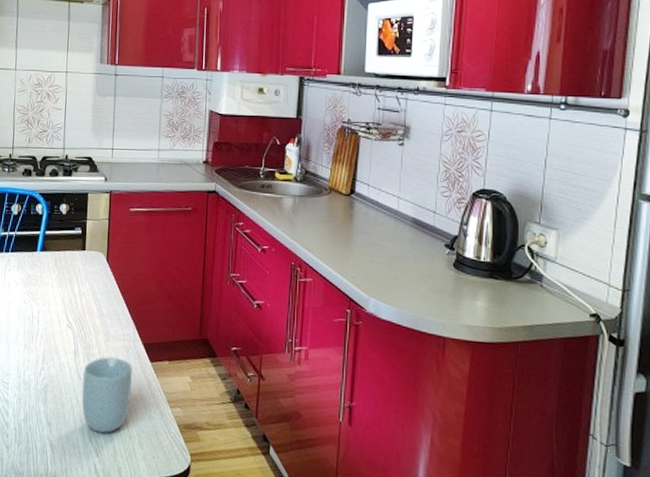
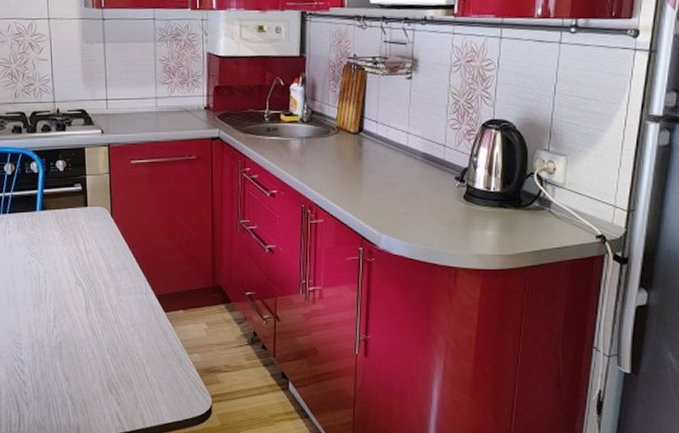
cup: present [82,356,133,433] -> none [97,310,148,383]

